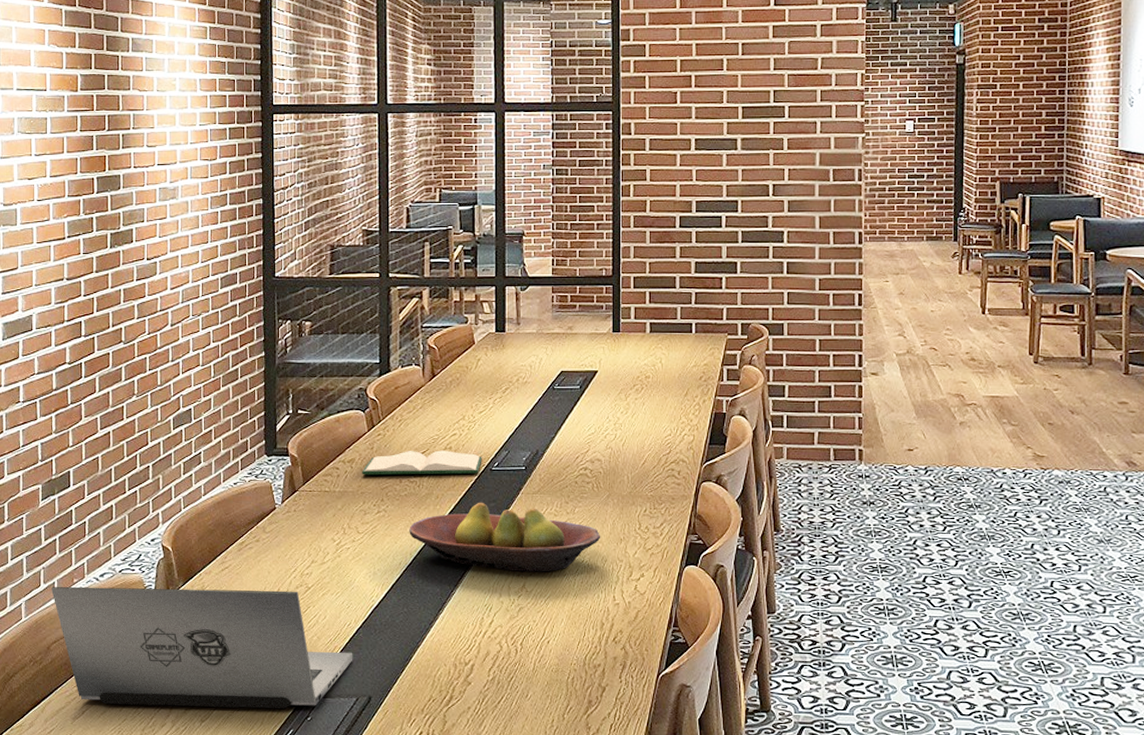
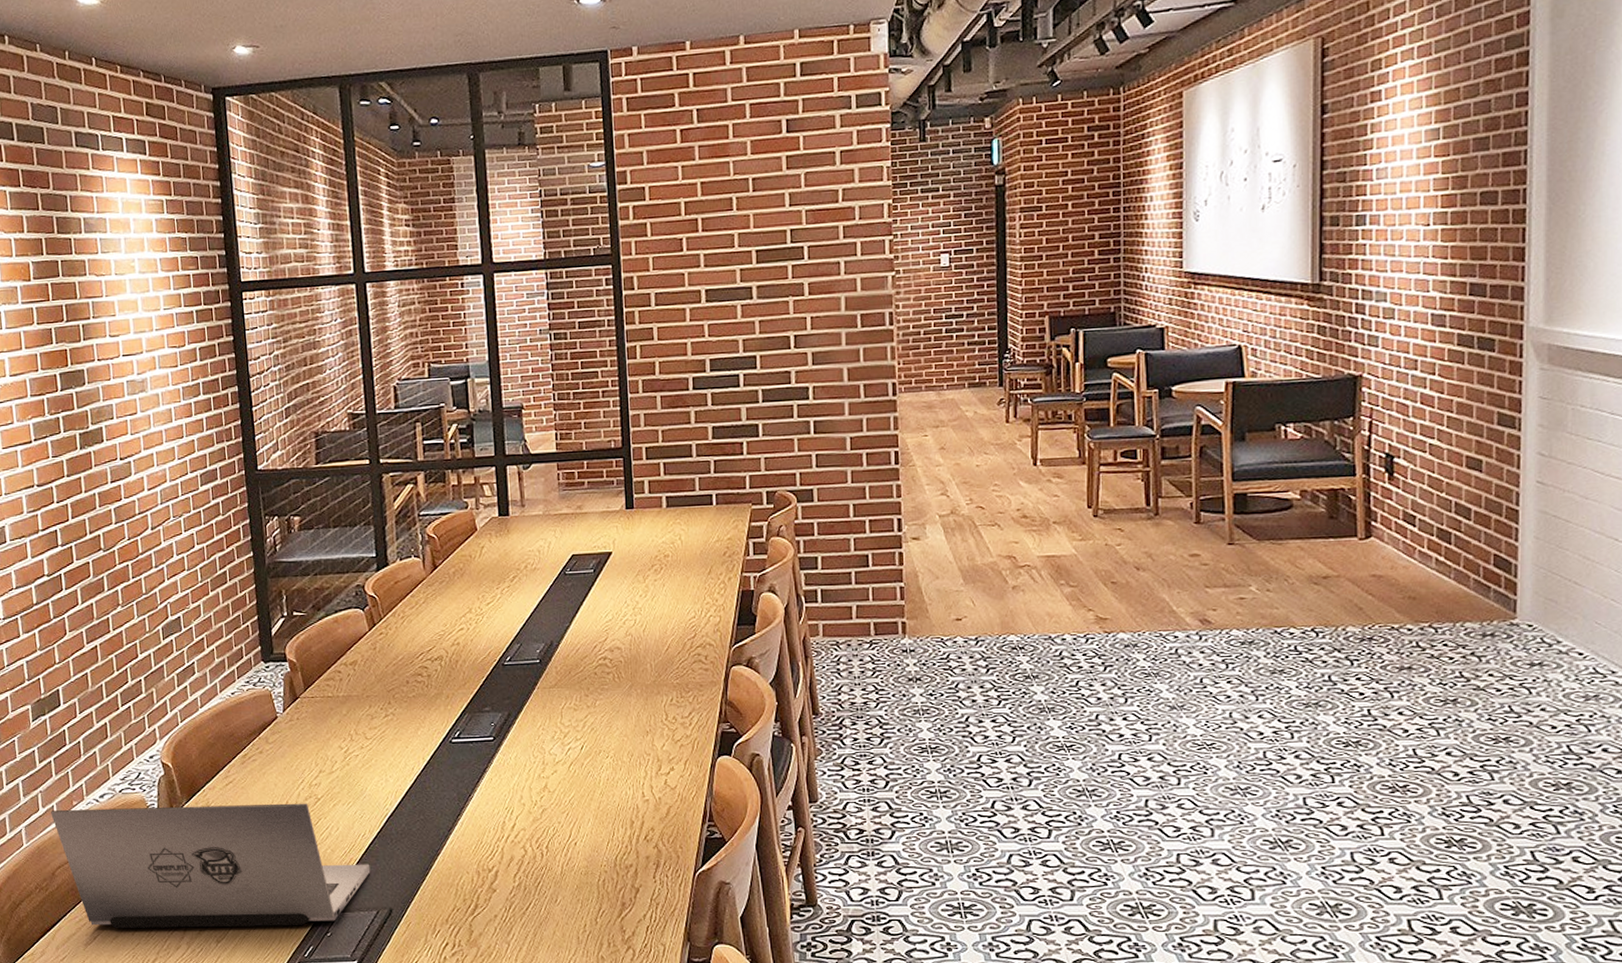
hardback book: present [362,450,482,475] -> none [366,646,493,677]
fruit bowl: present [409,502,601,572] -> none [420,699,626,771]

